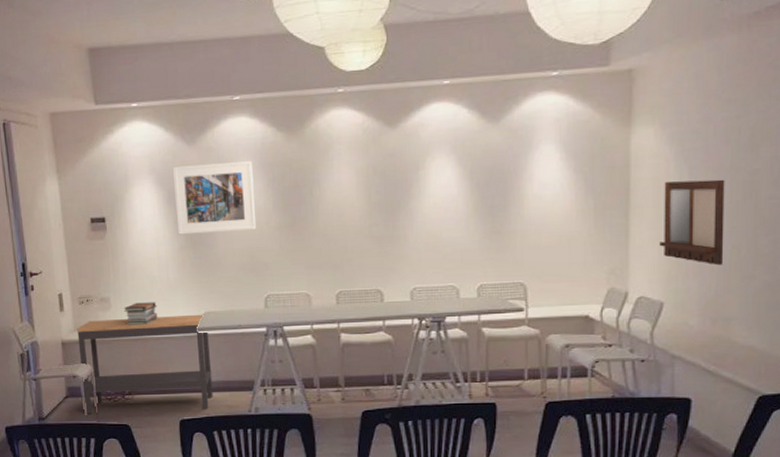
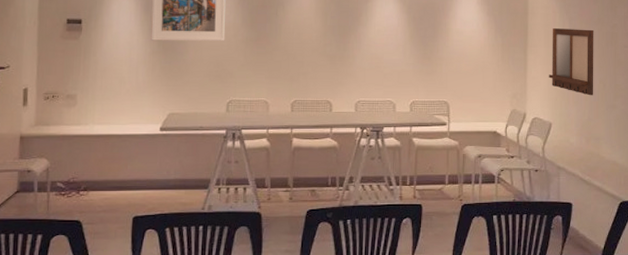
console table: present [77,314,213,414] -> none [36,115,171,209]
book stack: present [123,302,158,325] -> none [89,101,123,123]

